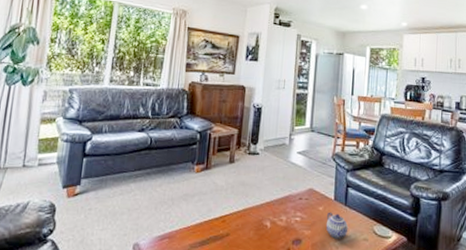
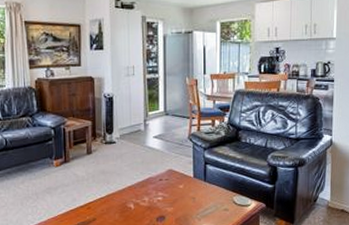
teapot: present [326,212,349,239] -> none [187,188,209,212]

